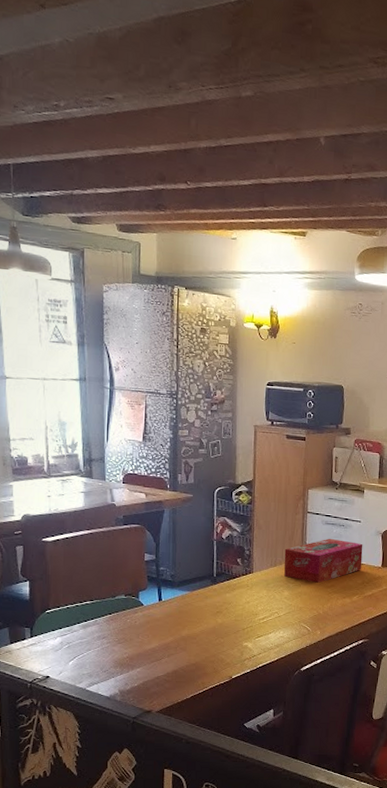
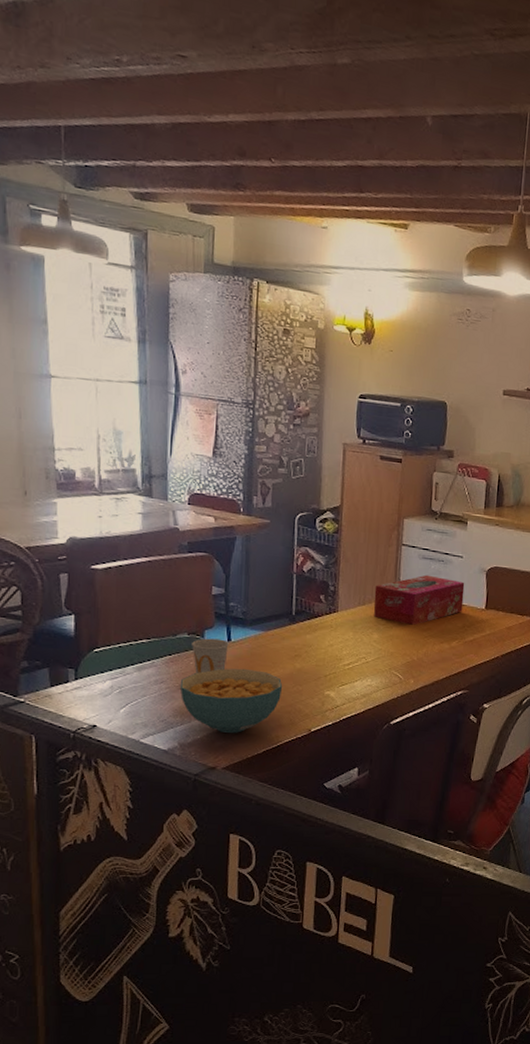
cereal bowl: none [119,624,207,682] -> present [179,668,283,734]
cup: none [128,598,160,630] -> present [192,638,229,674]

